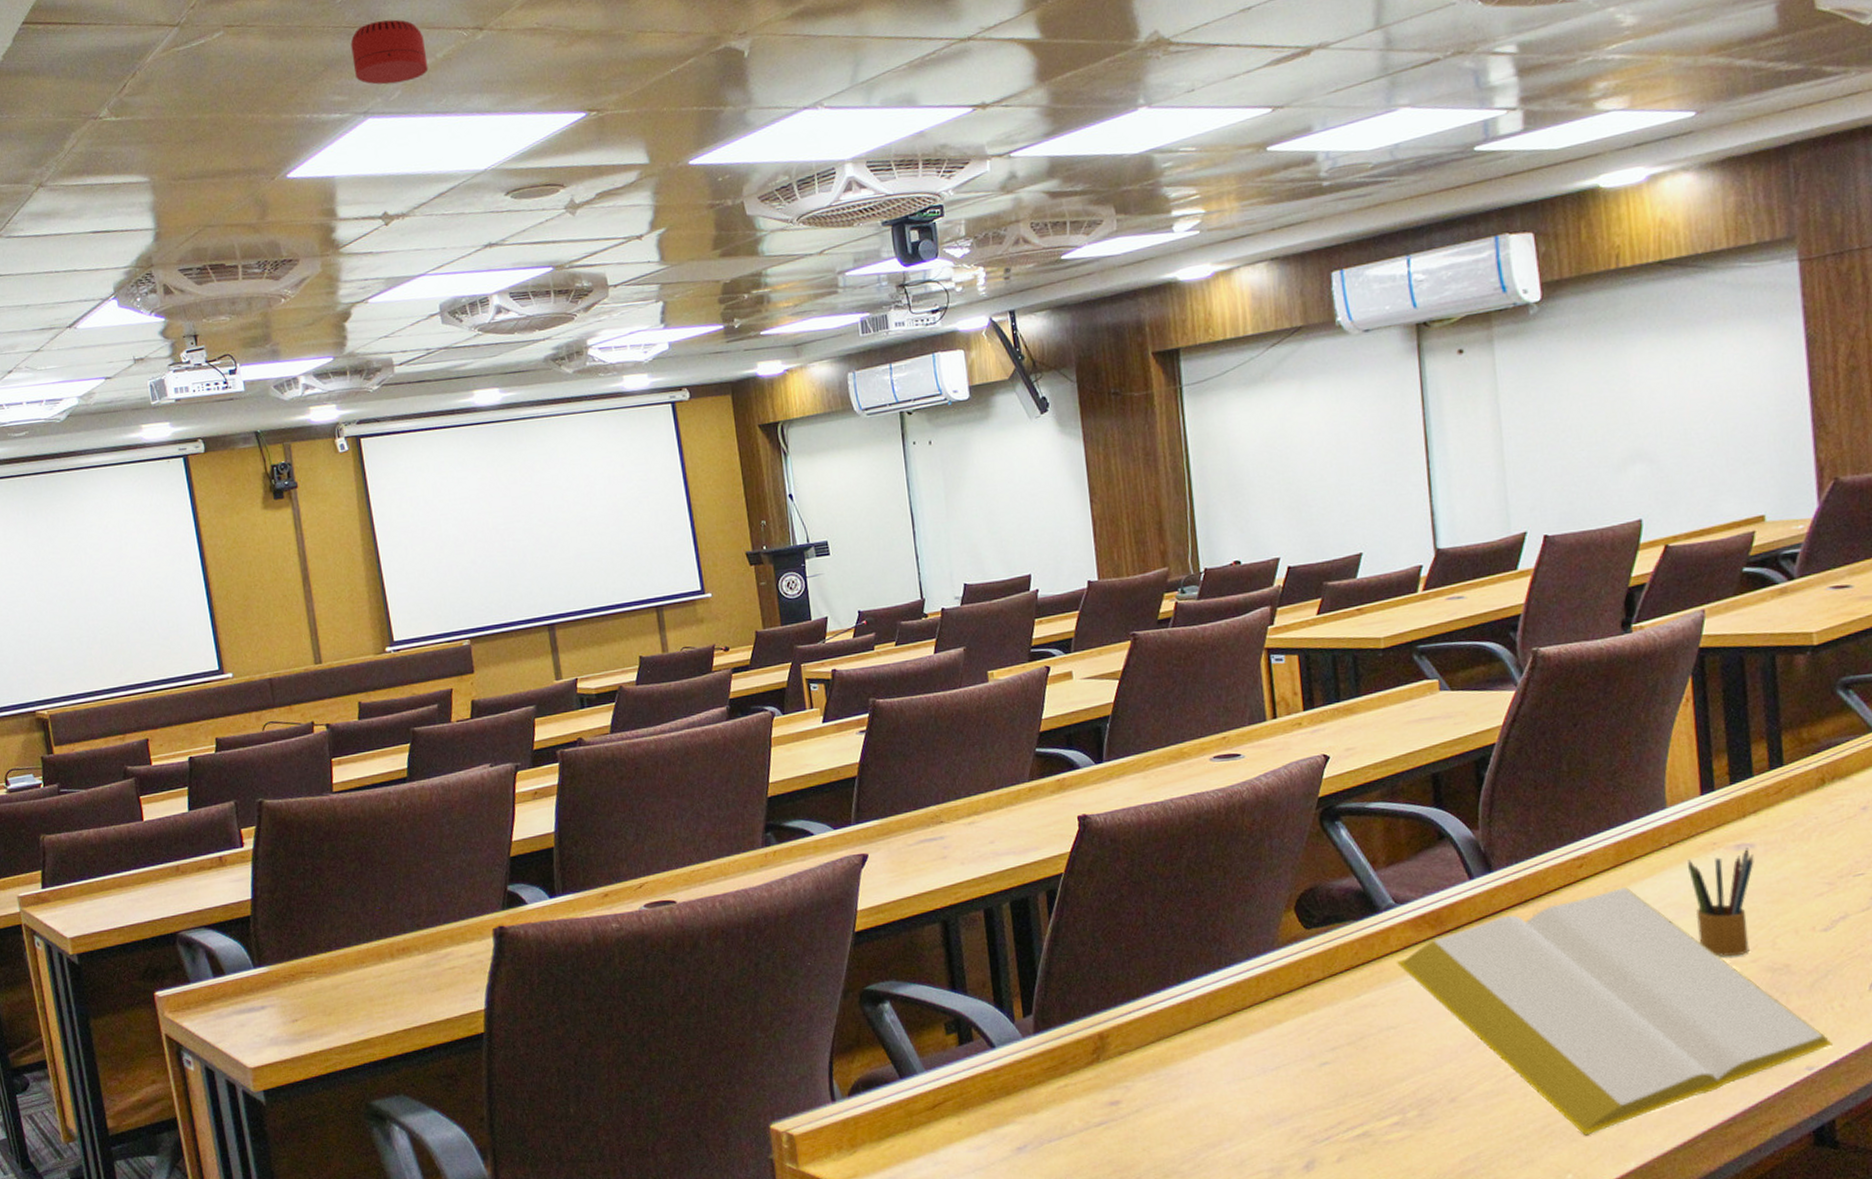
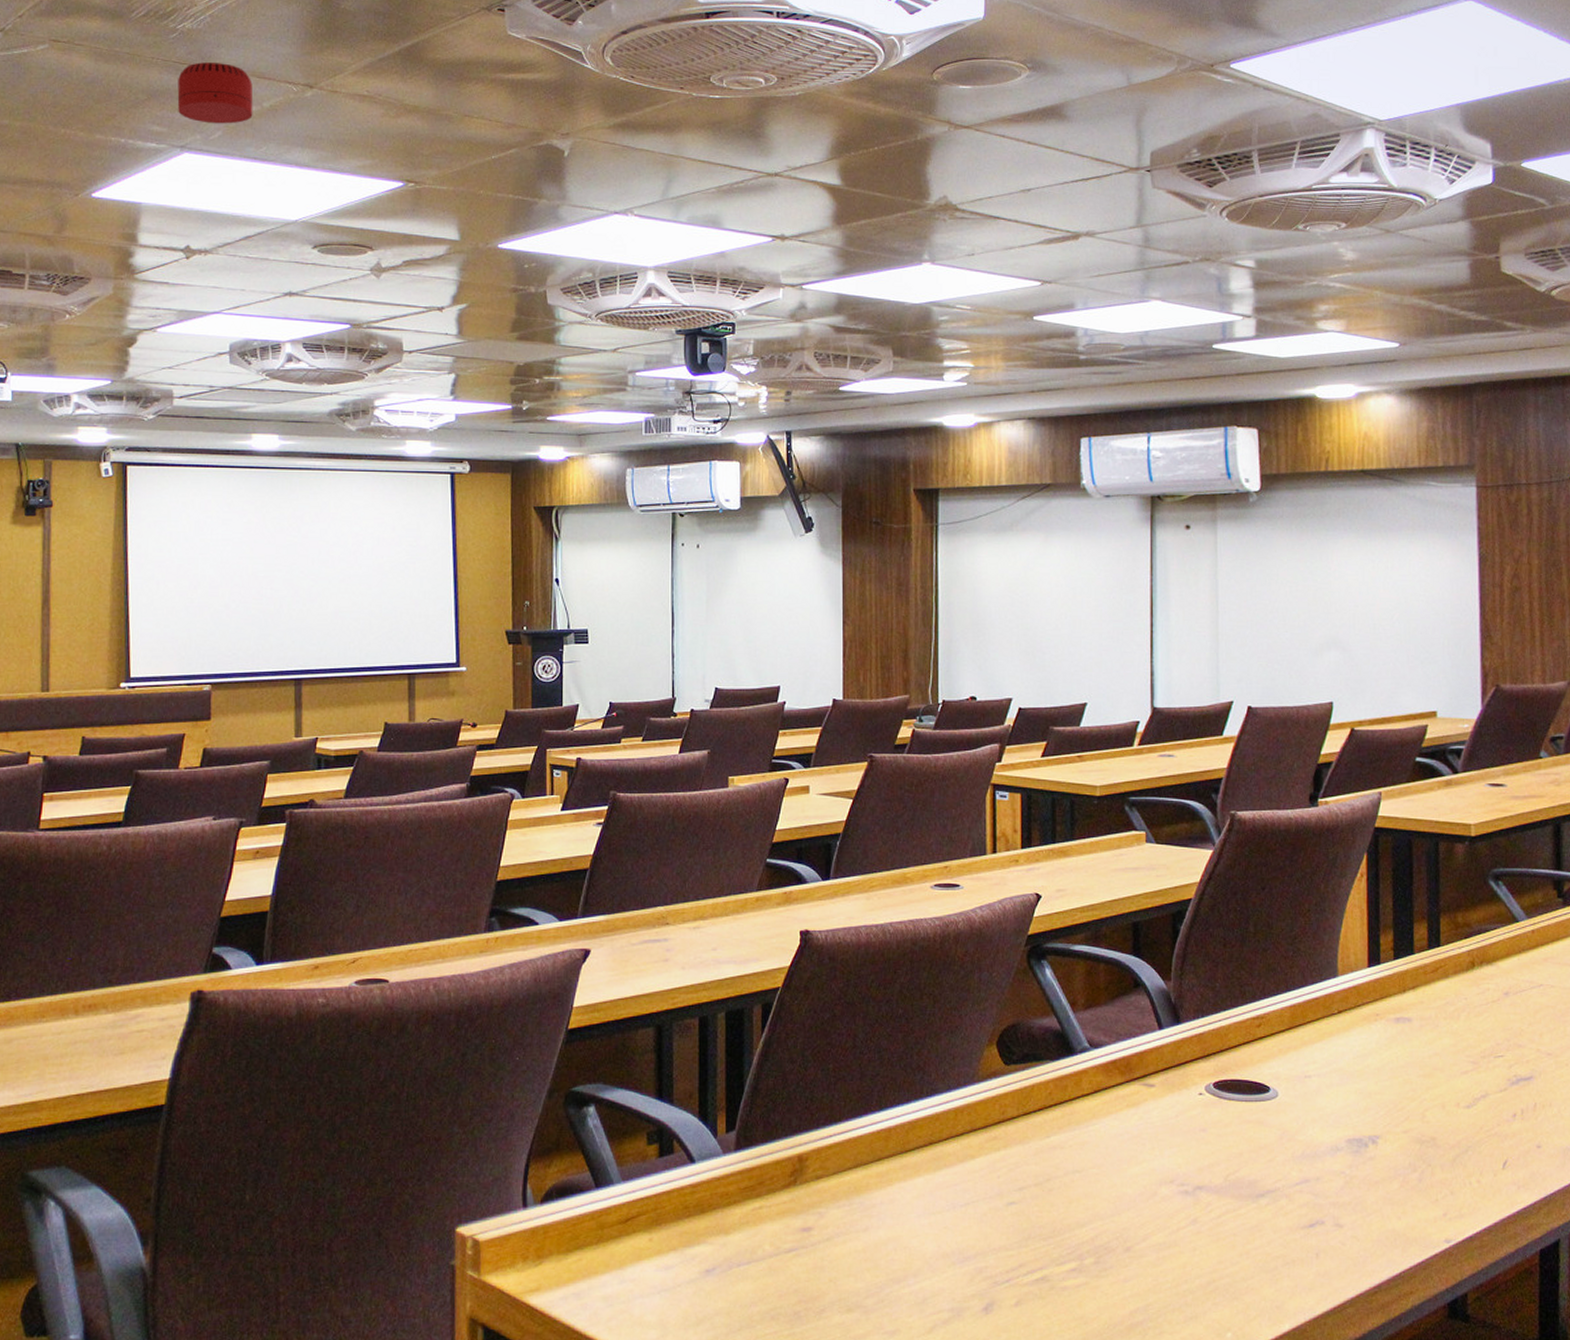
notepad: present [1396,887,1833,1136] -> none [1086,1050,1469,1294]
pencil box: present [1688,848,1754,957] -> none [1353,1022,1411,1126]

